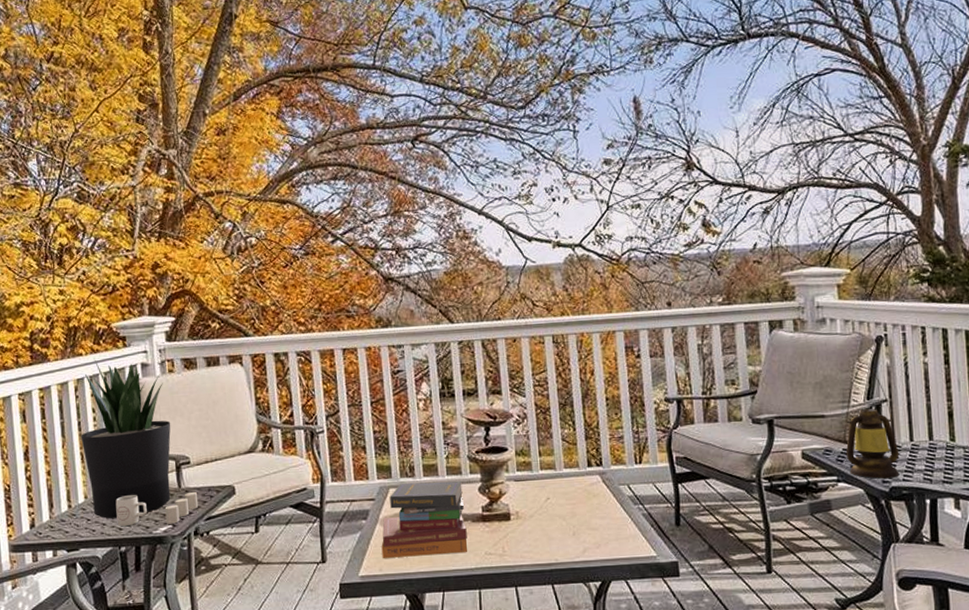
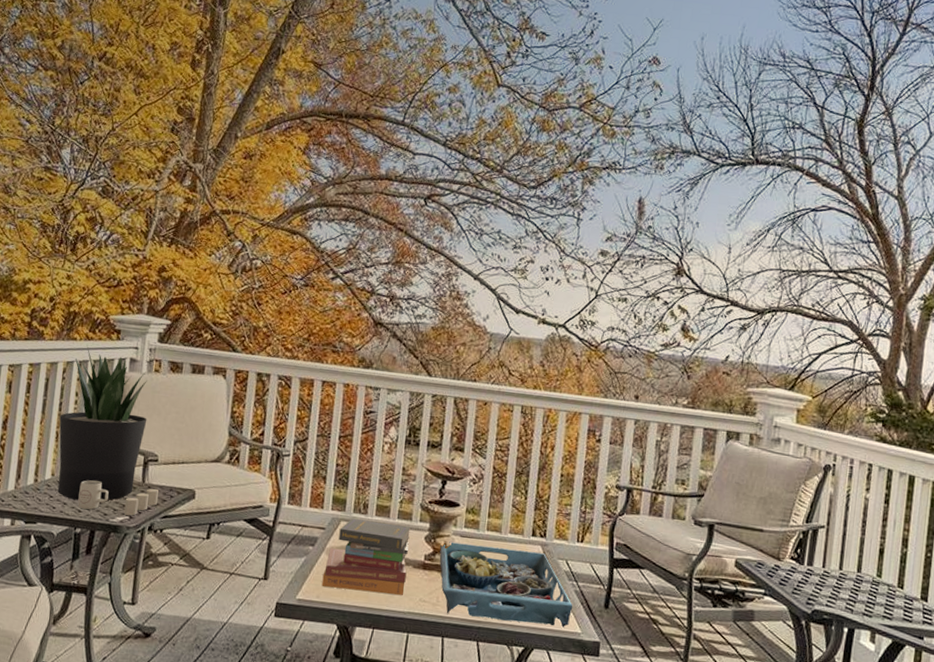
serving tray: none [495,482,644,562] -> present [439,542,573,628]
lantern: present [845,363,900,479] -> none [776,487,827,602]

